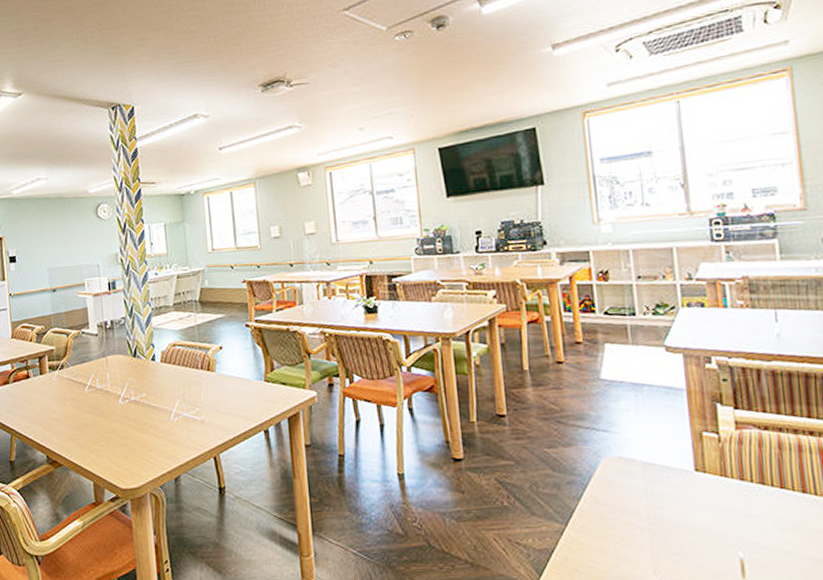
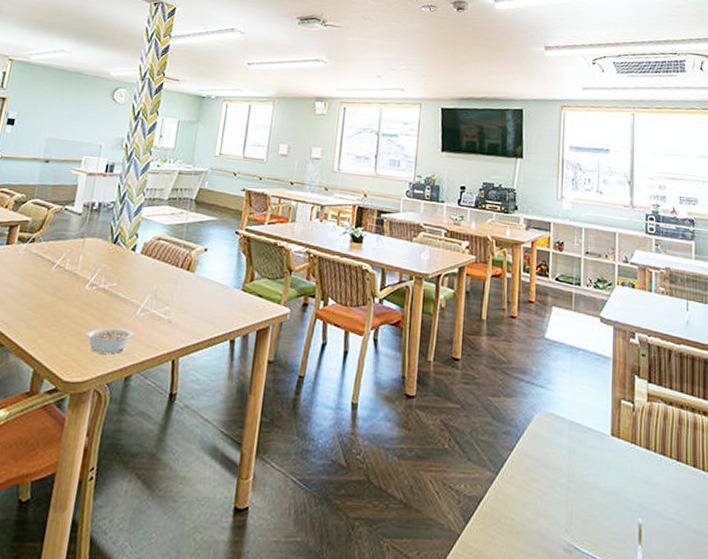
legume: none [130,434,172,460] -> present [85,327,133,354]

